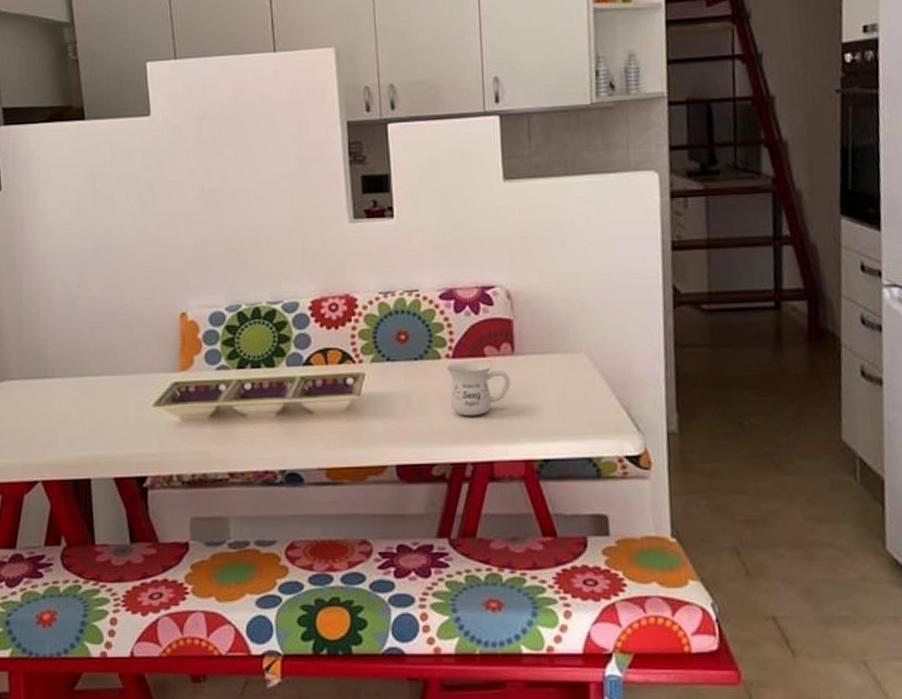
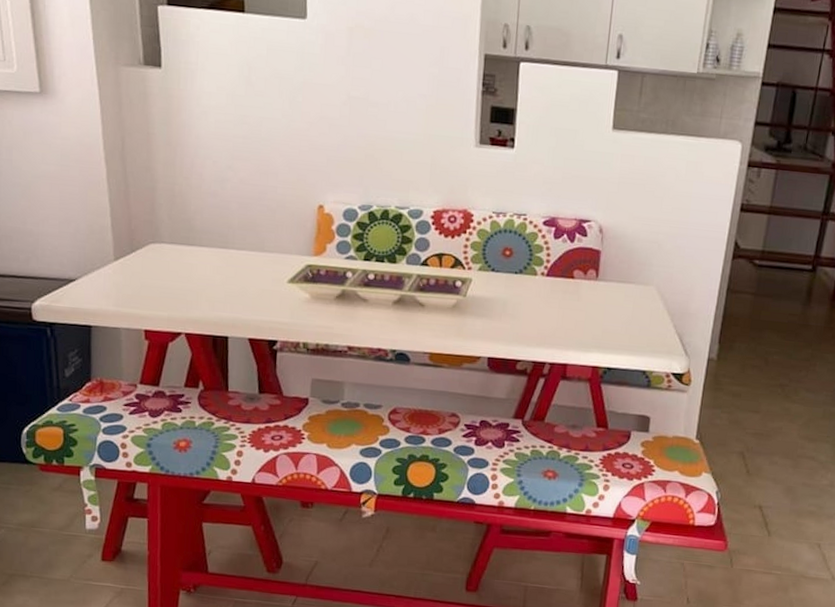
mug: present [447,361,511,417] -> none [539,280,592,326]

